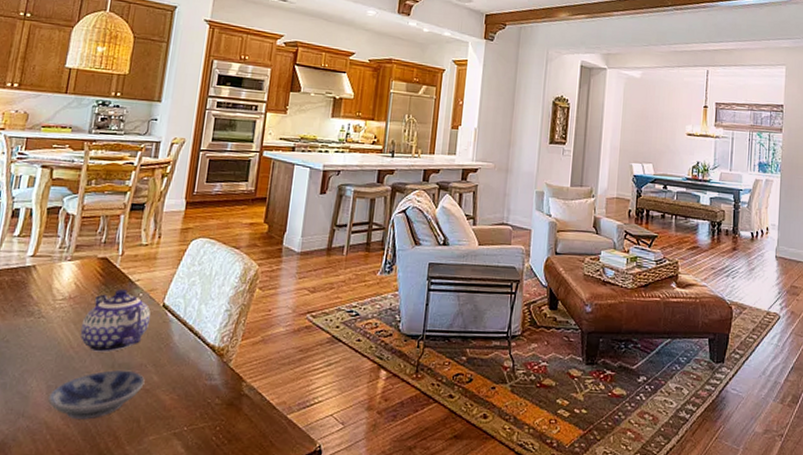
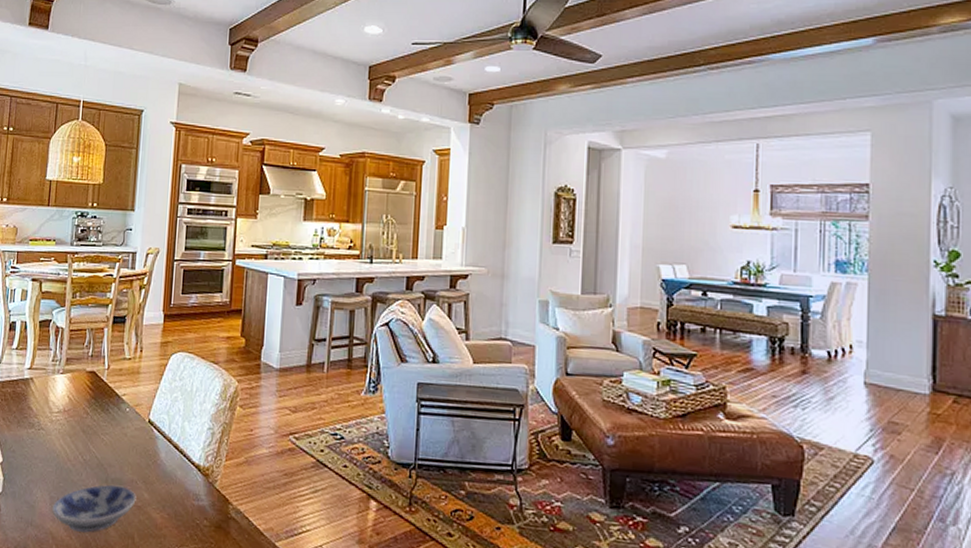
teapot: present [80,289,151,353] -> none [75,403,138,467]

